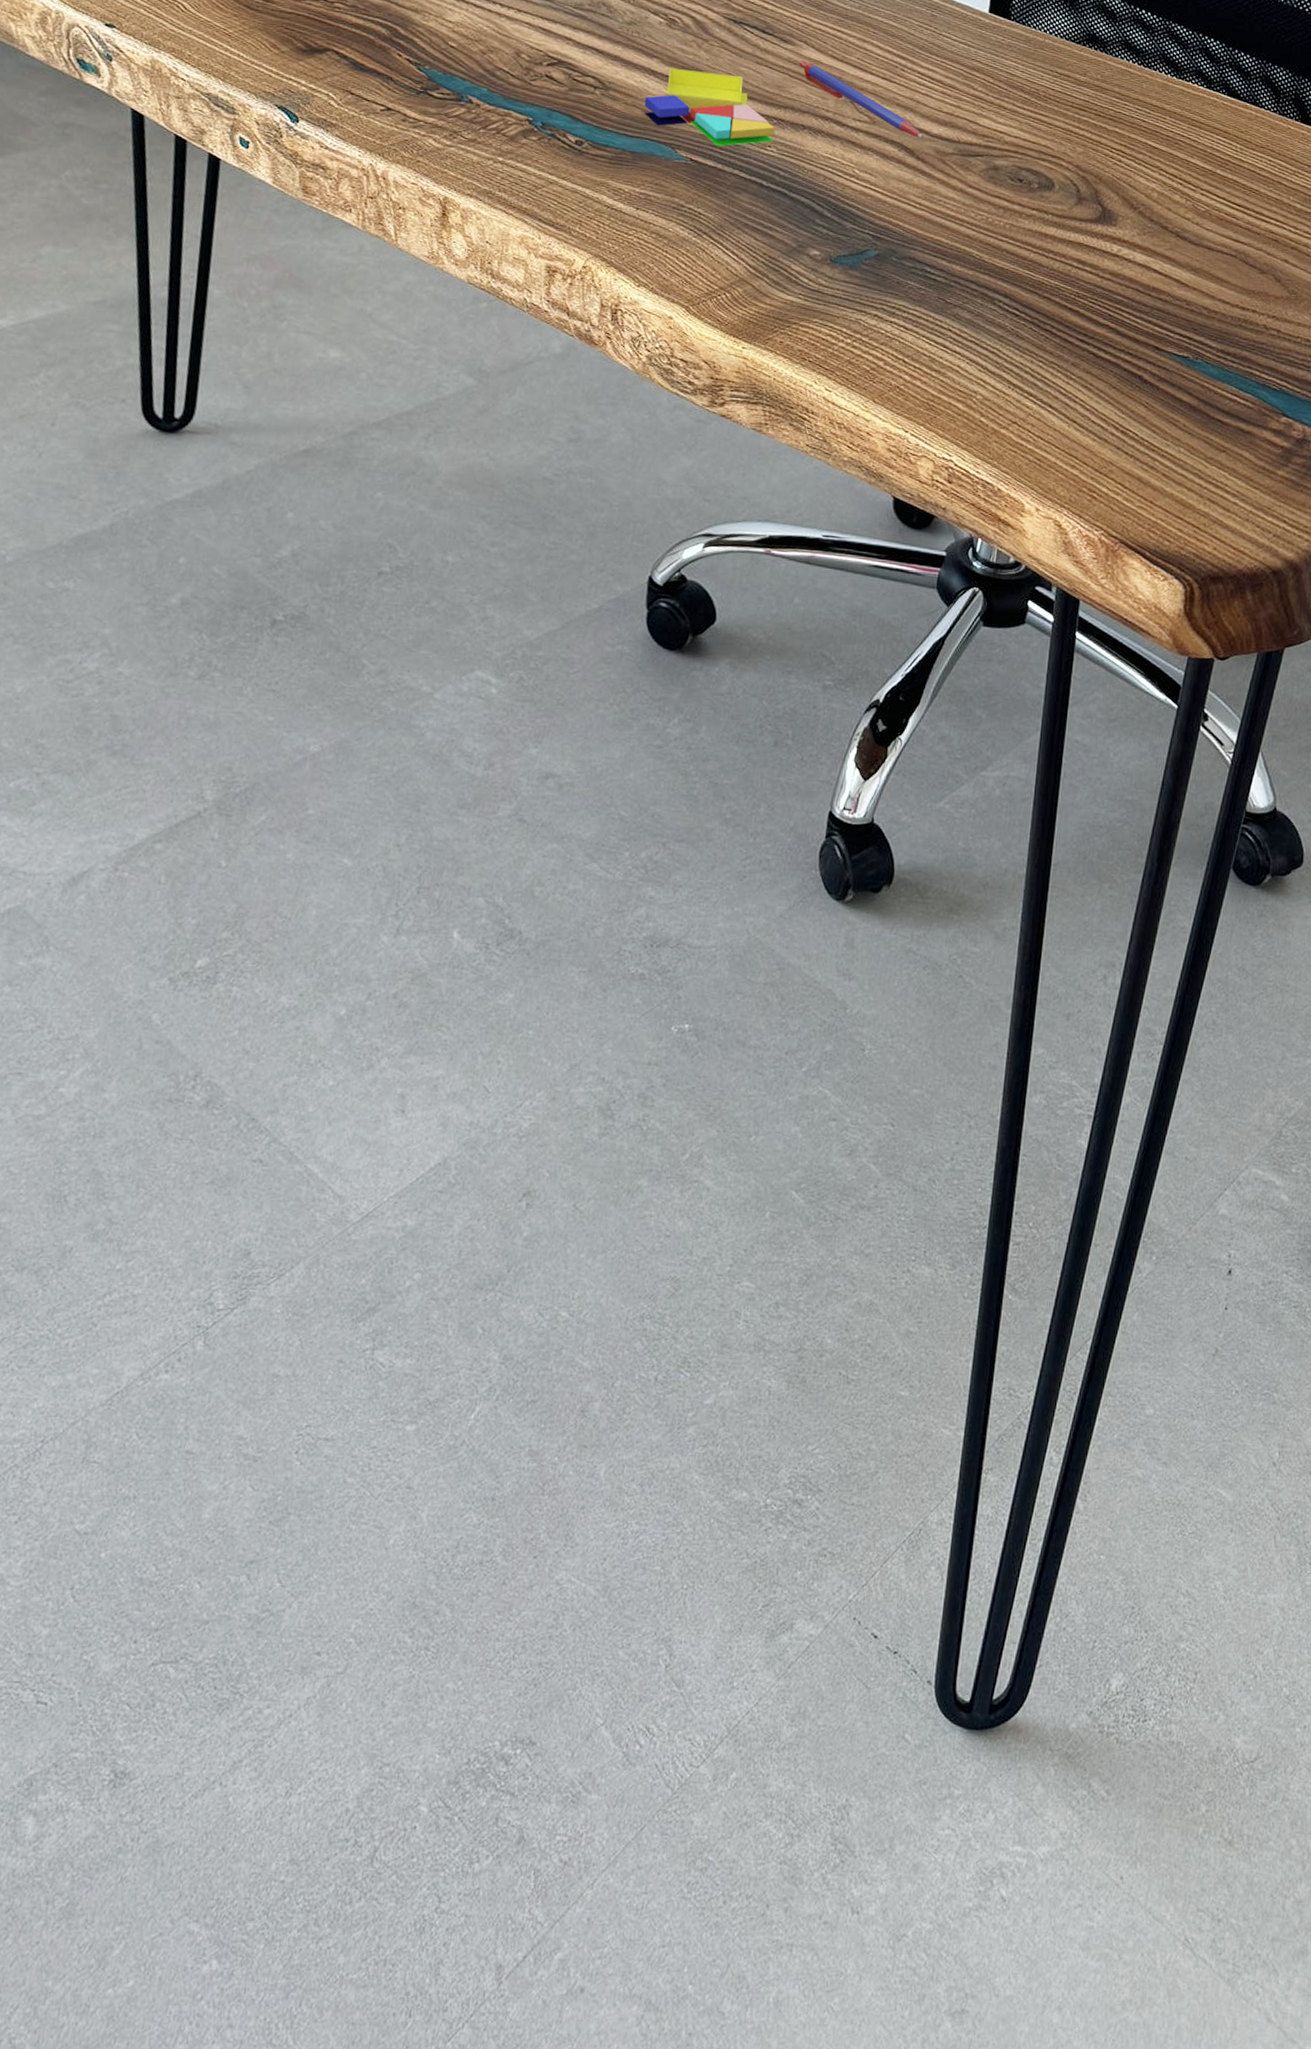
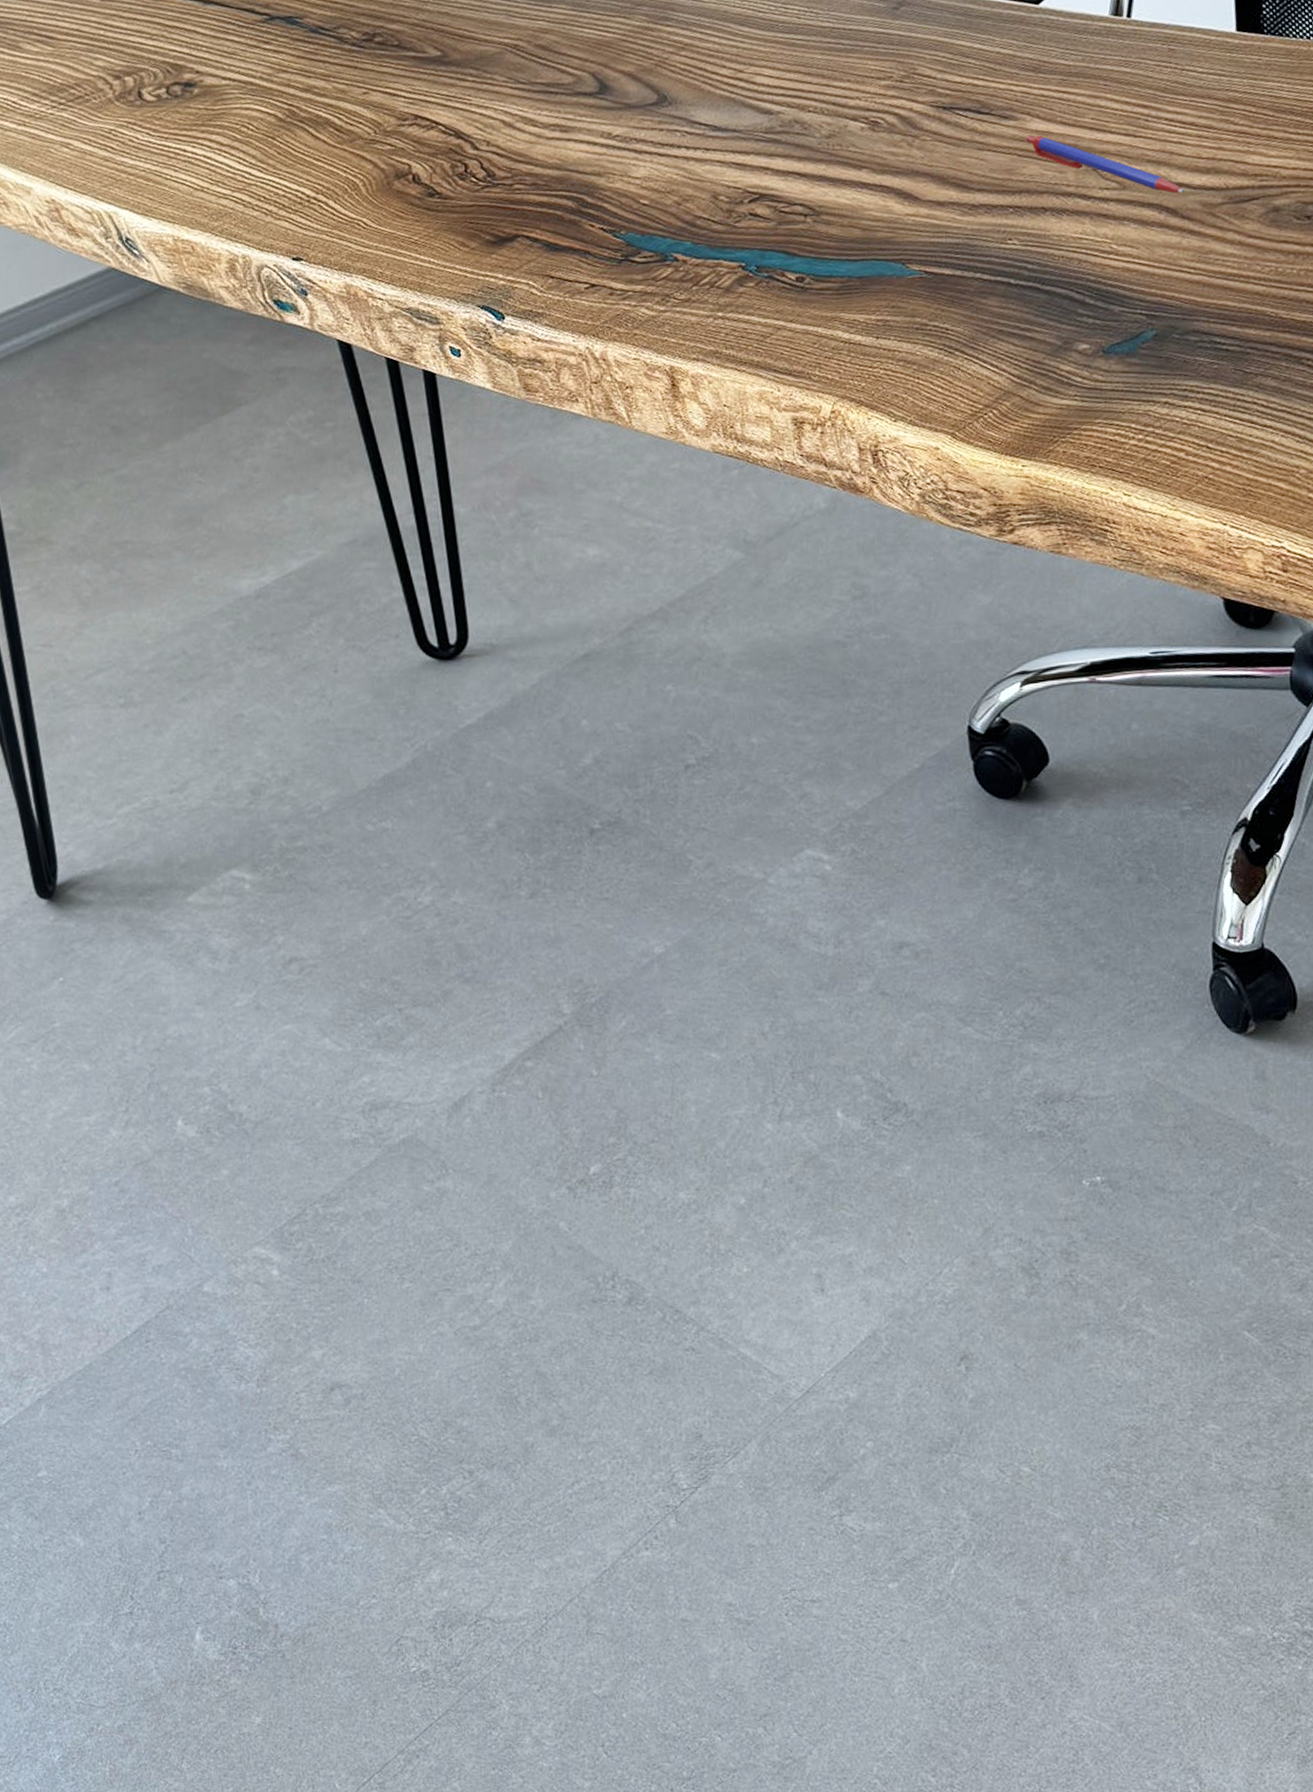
sticky notes: present [644,68,775,146] -> none [861,168,1013,250]

